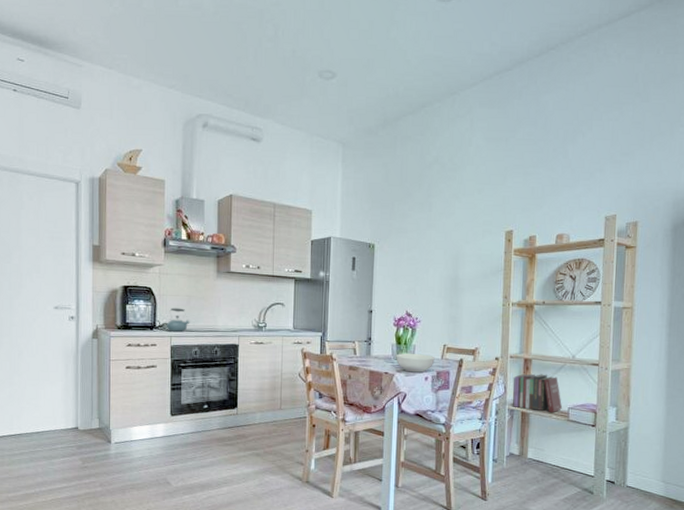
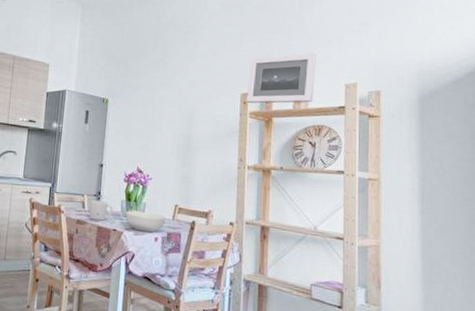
mug: none [361,346,384,365] -> present [89,200,113,221]
picture frame: none [510,186,578,241] -> present [246,53,316,104]
books: present [512,373,563,413] -> none [248,242,305,289]

